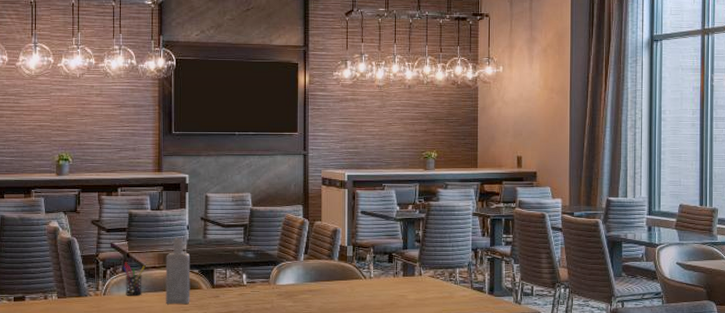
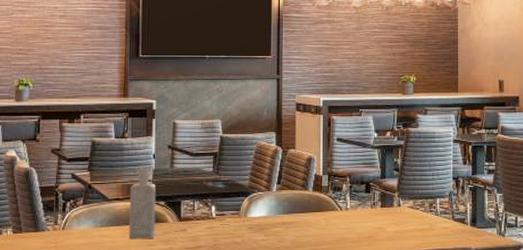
pen holder: present [123,262,146,296] -> none [84,193,108,230]

